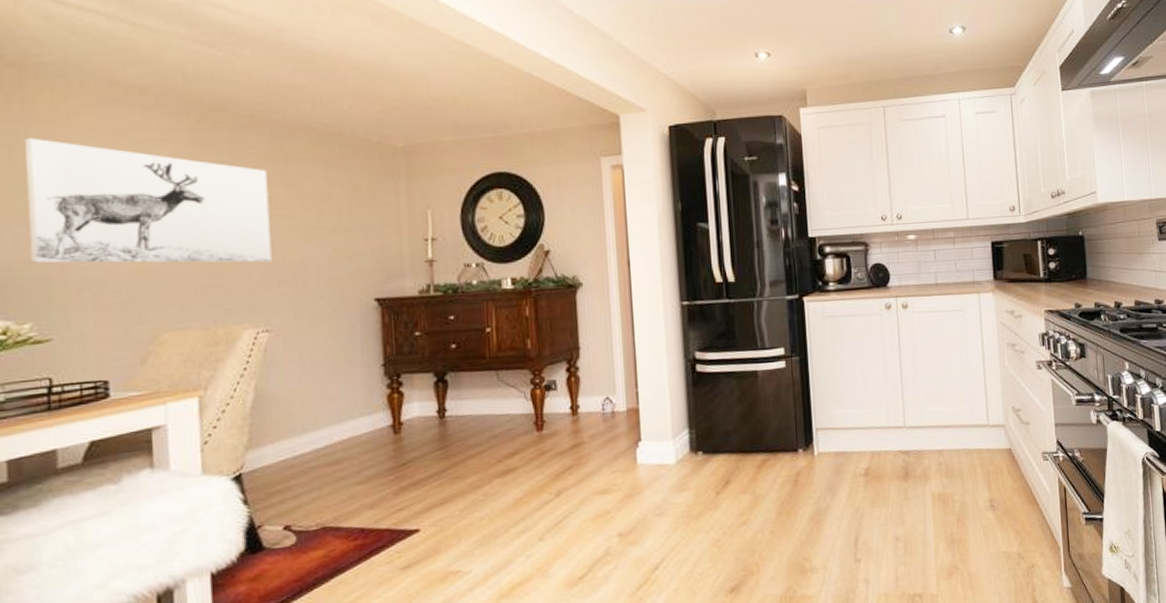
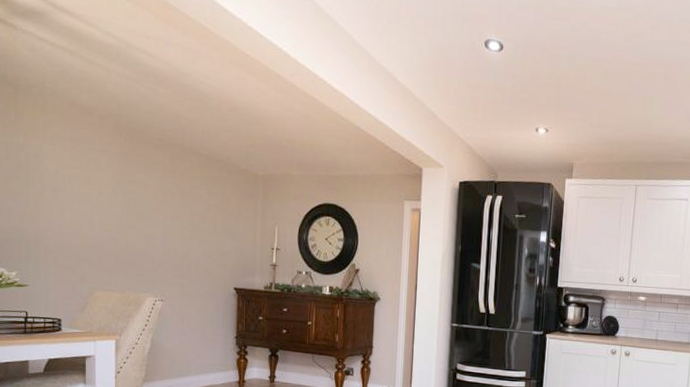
wall art: present [24,137,272,264] -> none [16,139,168,251]

